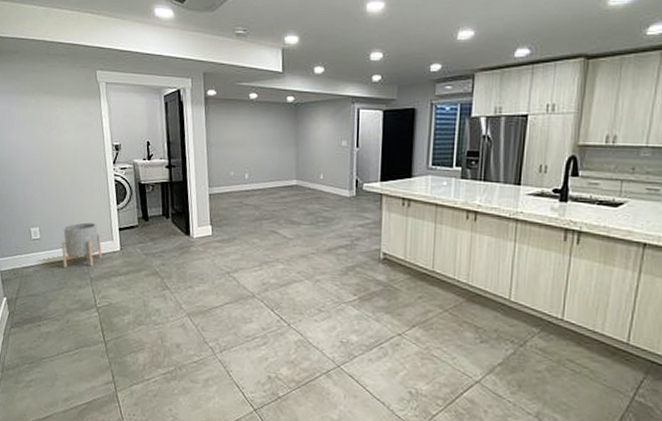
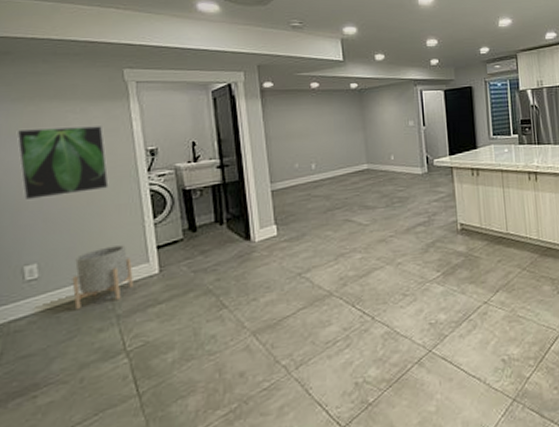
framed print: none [24,117,86,177] -> present [16,126,109,201]

